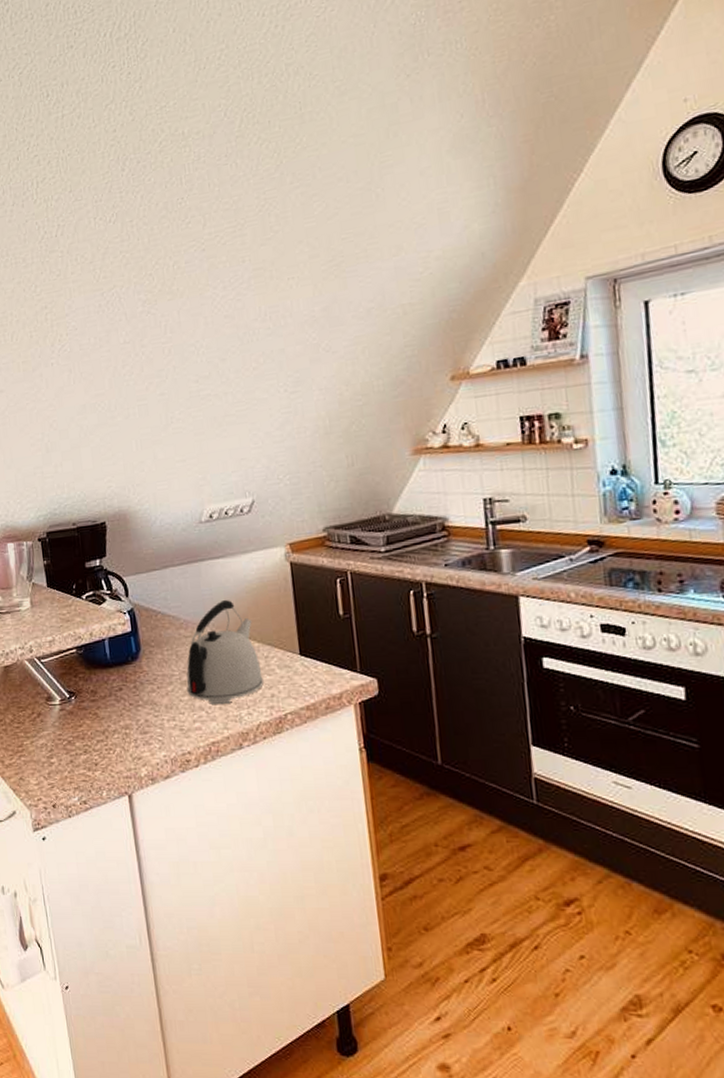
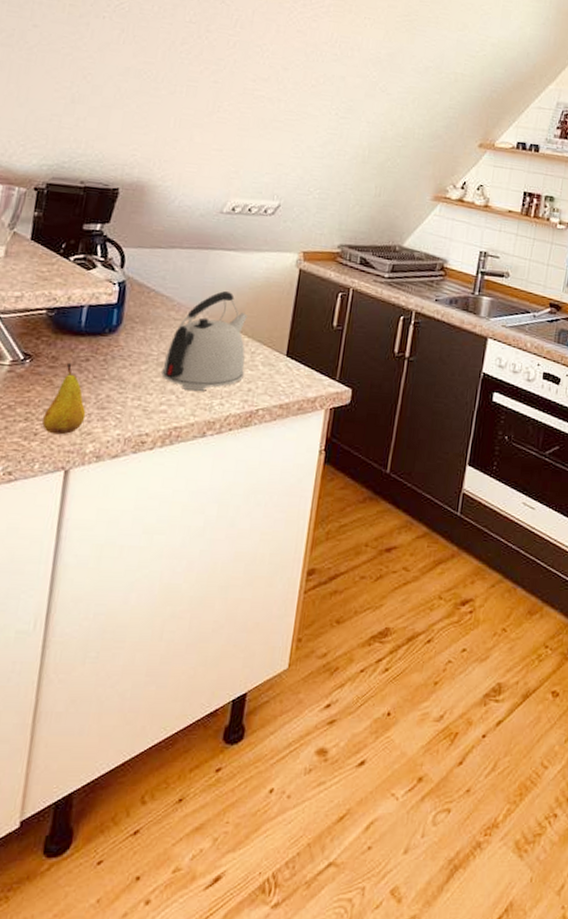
fruit: none [98,694,133,763] -> present [42,362,86,435]

